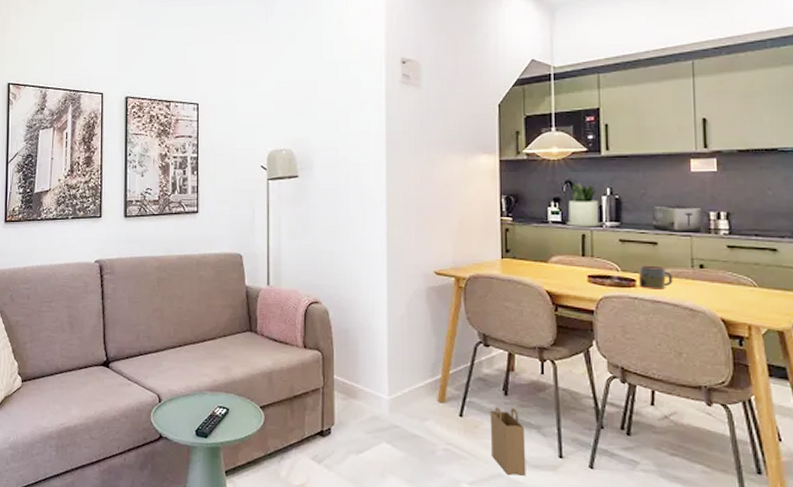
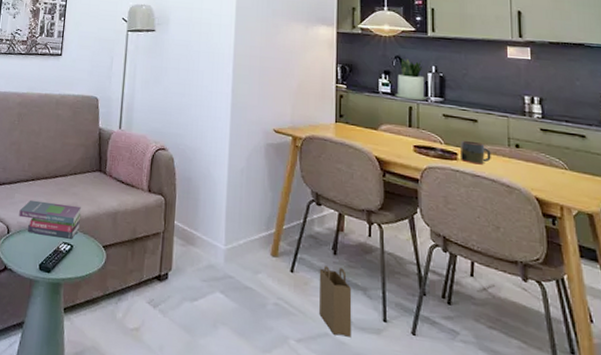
books: none [169,366,235,404] -> present [19,199,82,240]
toaster: present [652,205,703,233] -> none [472,85,518,114]

